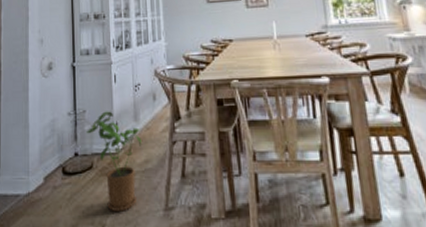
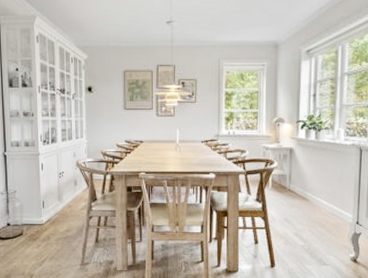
house plant: present [86,111,142,211] -> none [16,192,64,266]

